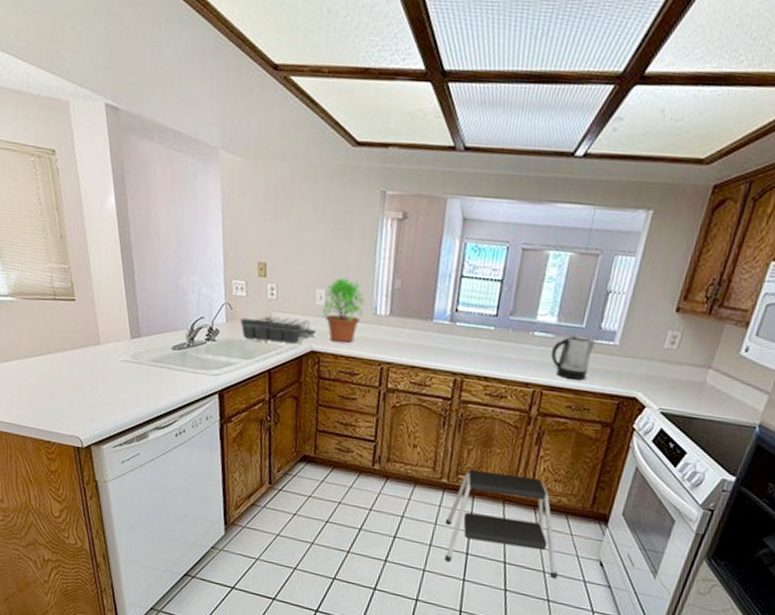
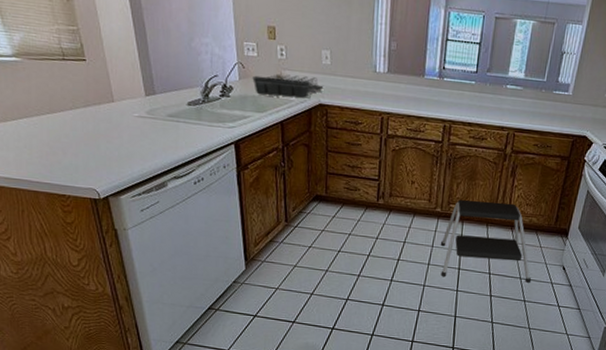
potted plant: present [321,277,365,343] -> none [327,40,365,97]
kettle: present [550,335,596,380] -> none [520,87,555,124]

